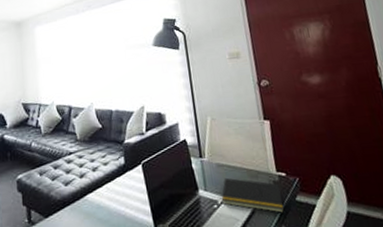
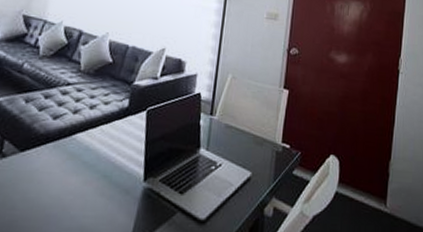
notepad: present [221,177,284,213] -> none [220,140,281,184]

